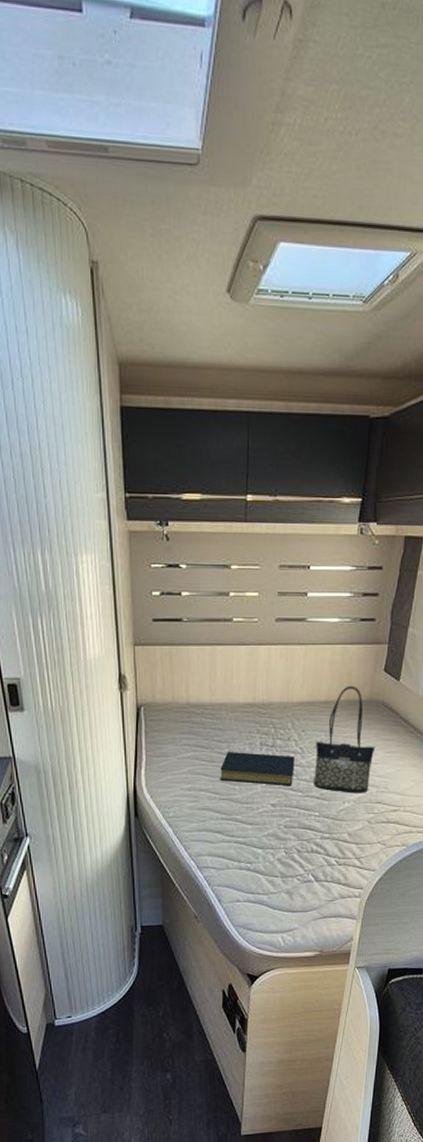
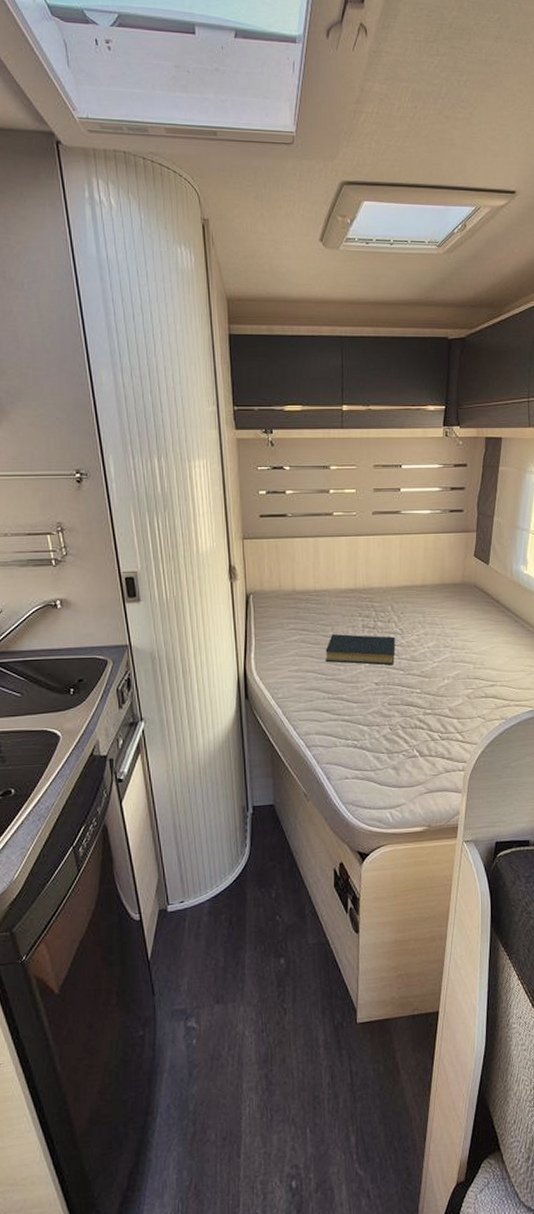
tote bag: present [314,685,375,793] -> none [414,570,470,670]

